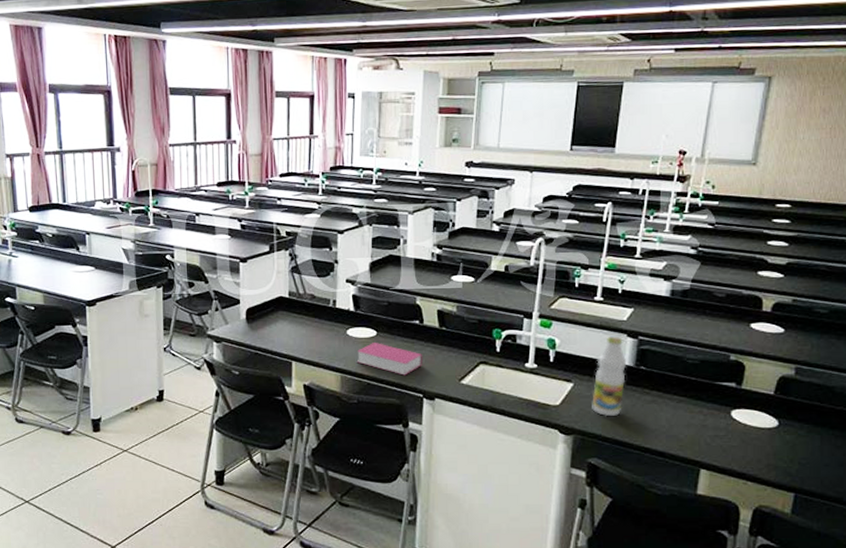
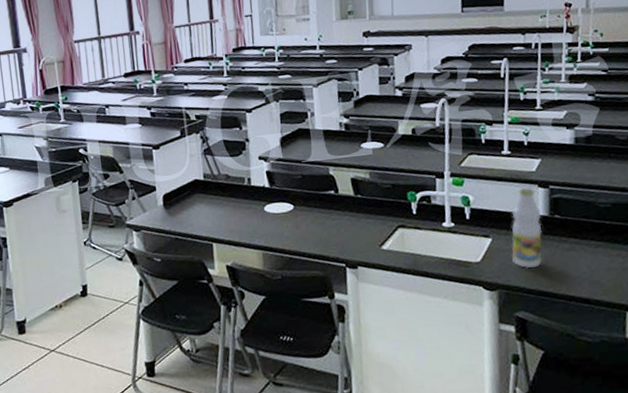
book: present [356,343,423,376] -> none [276,216,342,247]

